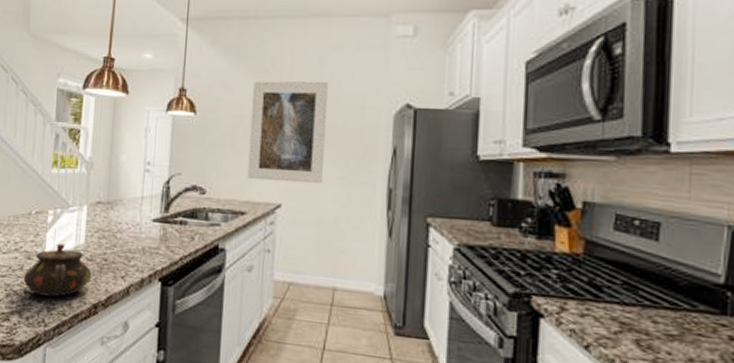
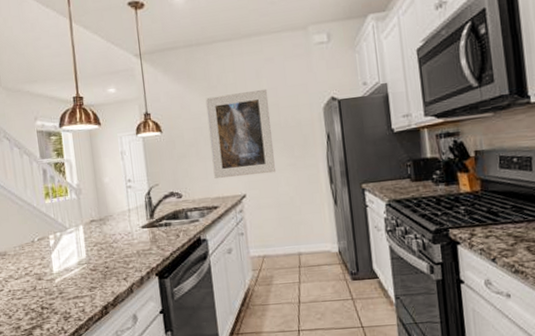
teapot: present [23,243,92,297] -> none [38,261,98,308]

